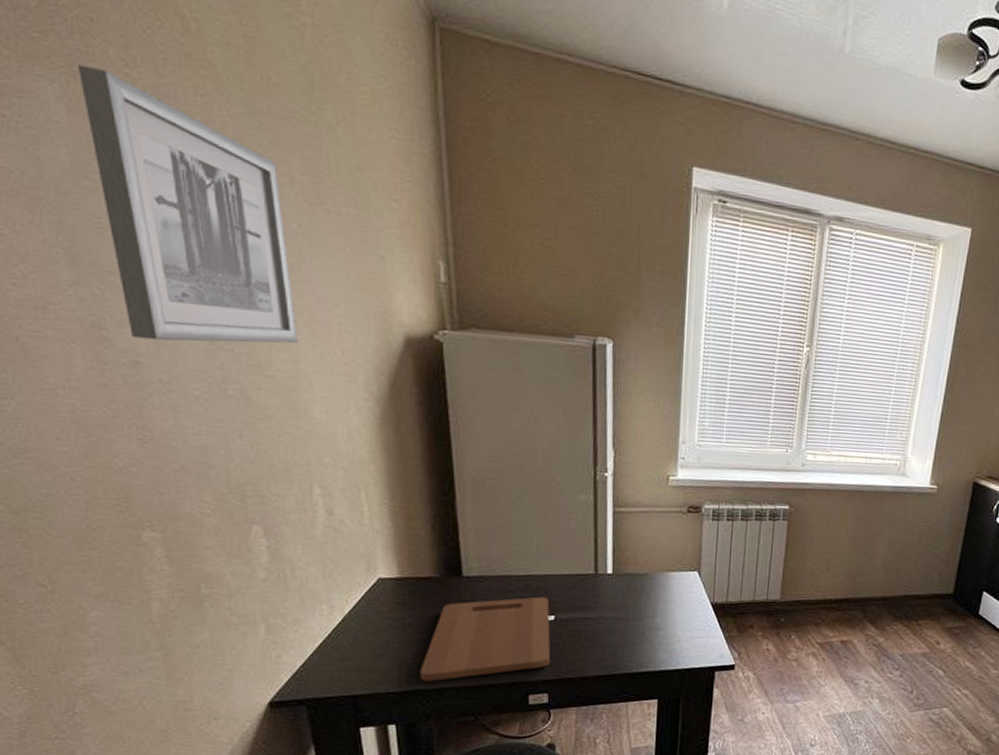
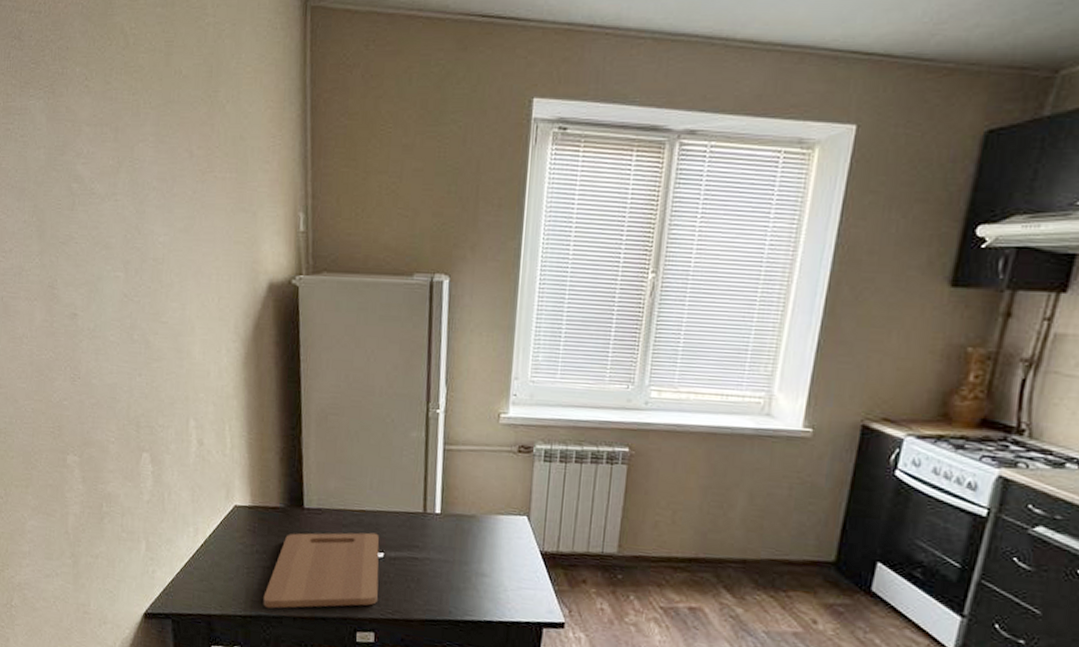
wall art: present [78,64,298,344] -> none [56,83,187,296]

